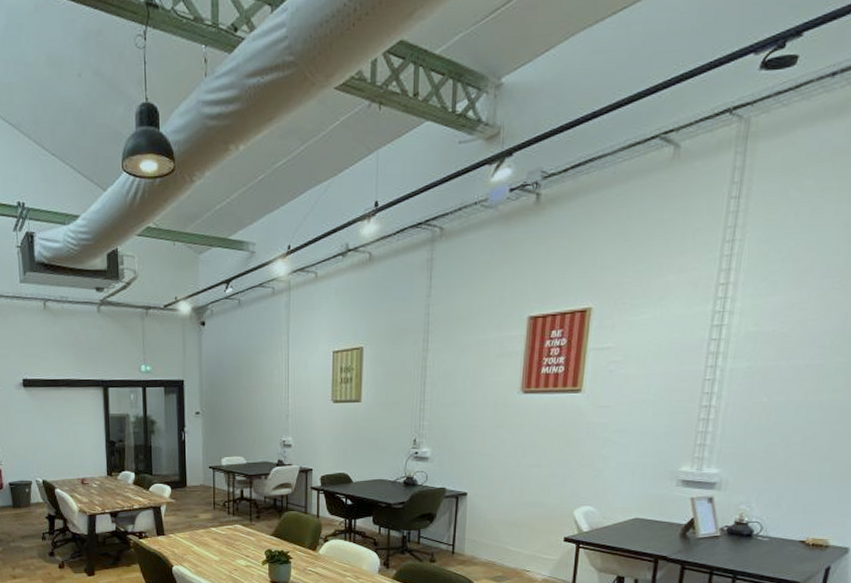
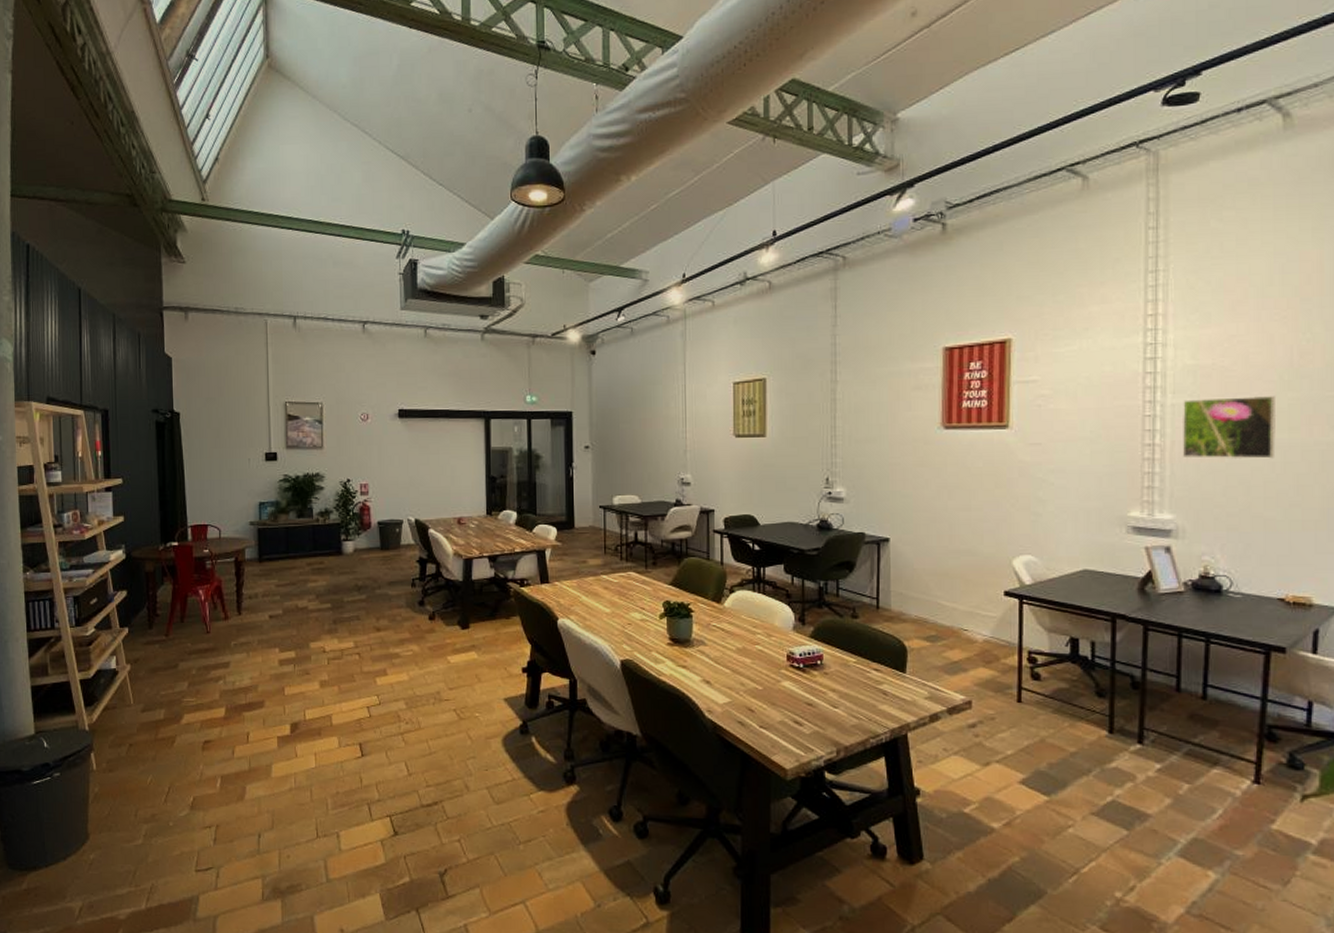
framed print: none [734,360,825,419] -> present [1181,395,1277,459]

